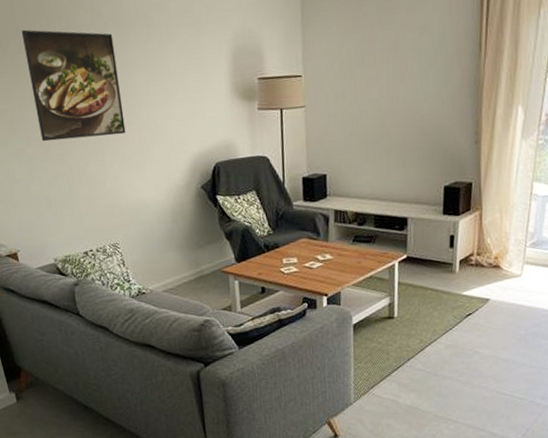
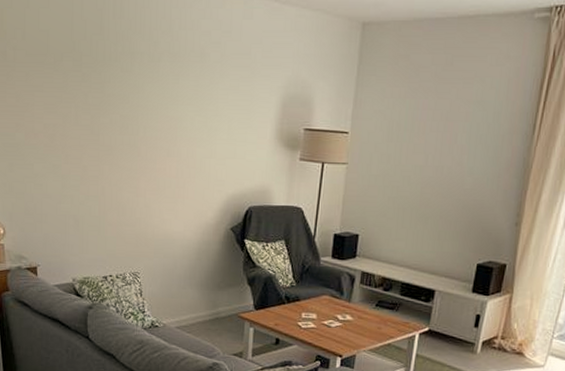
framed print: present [21,29,126,142] -> none [76,49,166,165]

